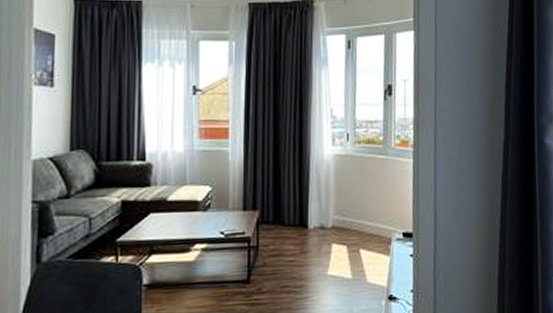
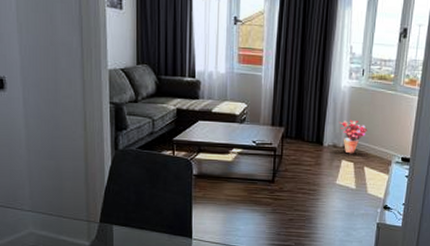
potted plant: none [324,192,360,235] -> present [339,119,368,154]

